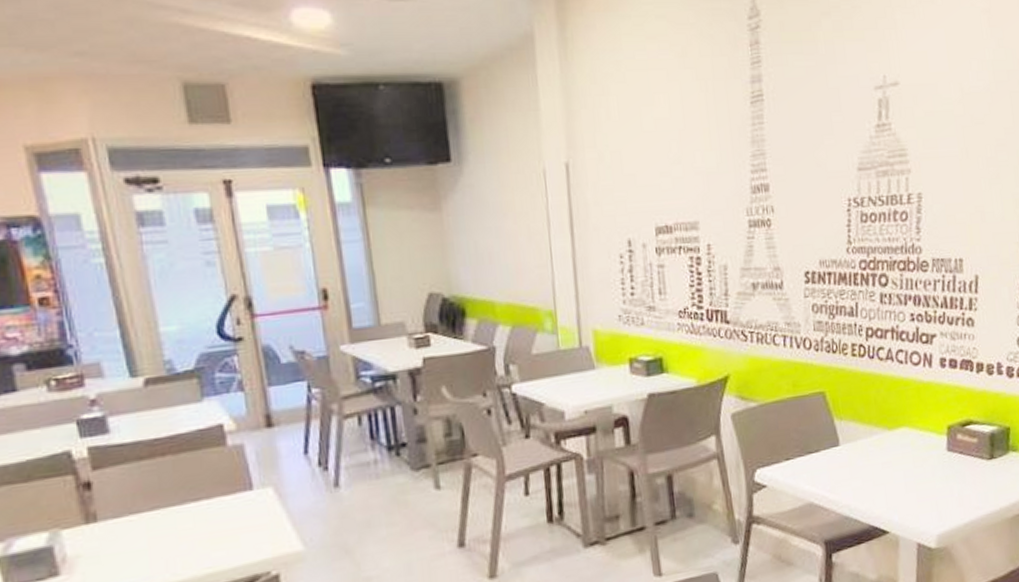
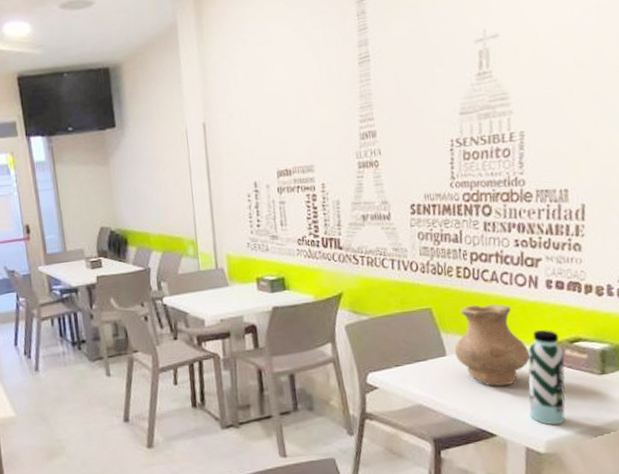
vase: none [847,385,923,478] -> present [454,304,530,387]
water bottle: none [921,412,957,517] -> present [528,329,565,426]

